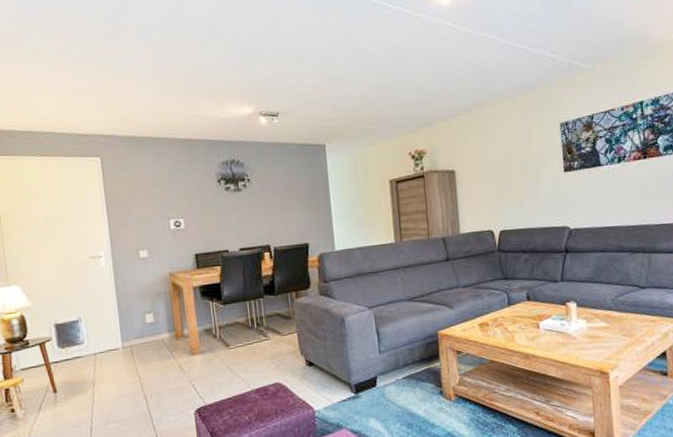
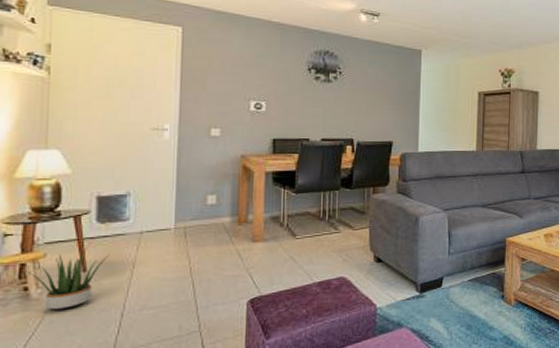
potted plant: none [10,375,73,428] -> present [26,252,110,310]

